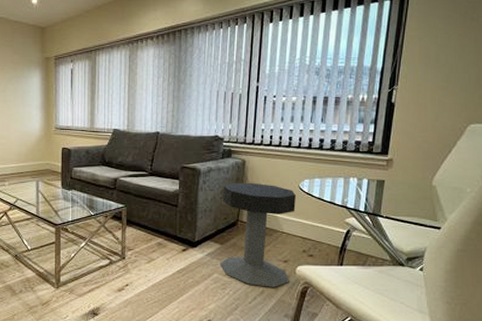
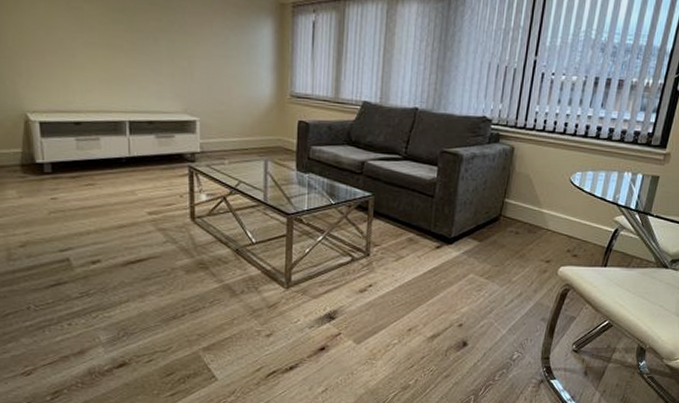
side table: present [219,182,296,287] -> none [476,172,566,289]

